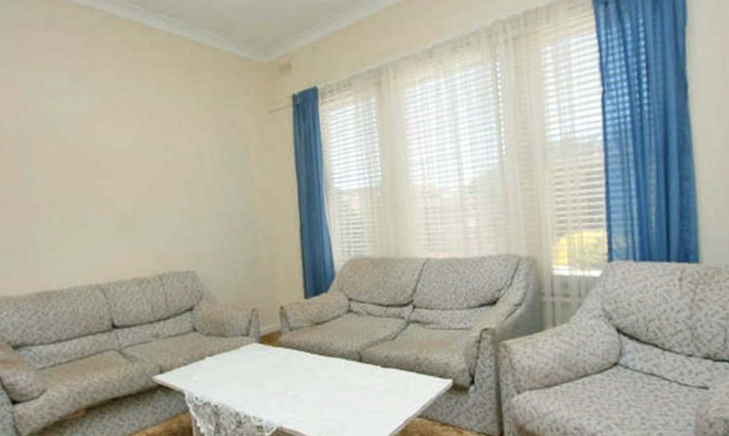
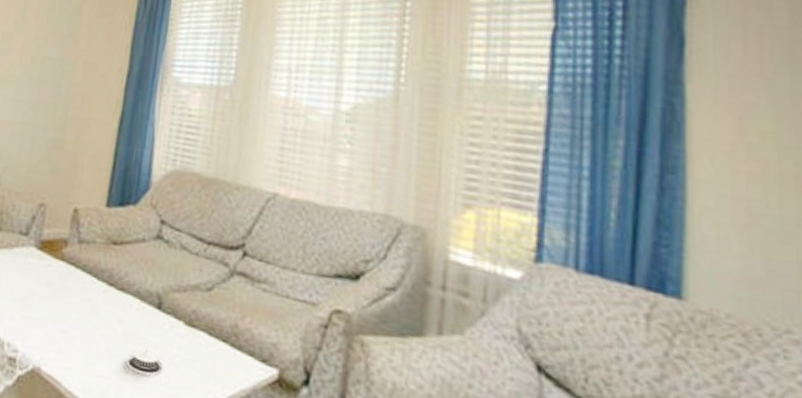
architectural model: none [344,391,372,410] -> present [125,347,163,376]

